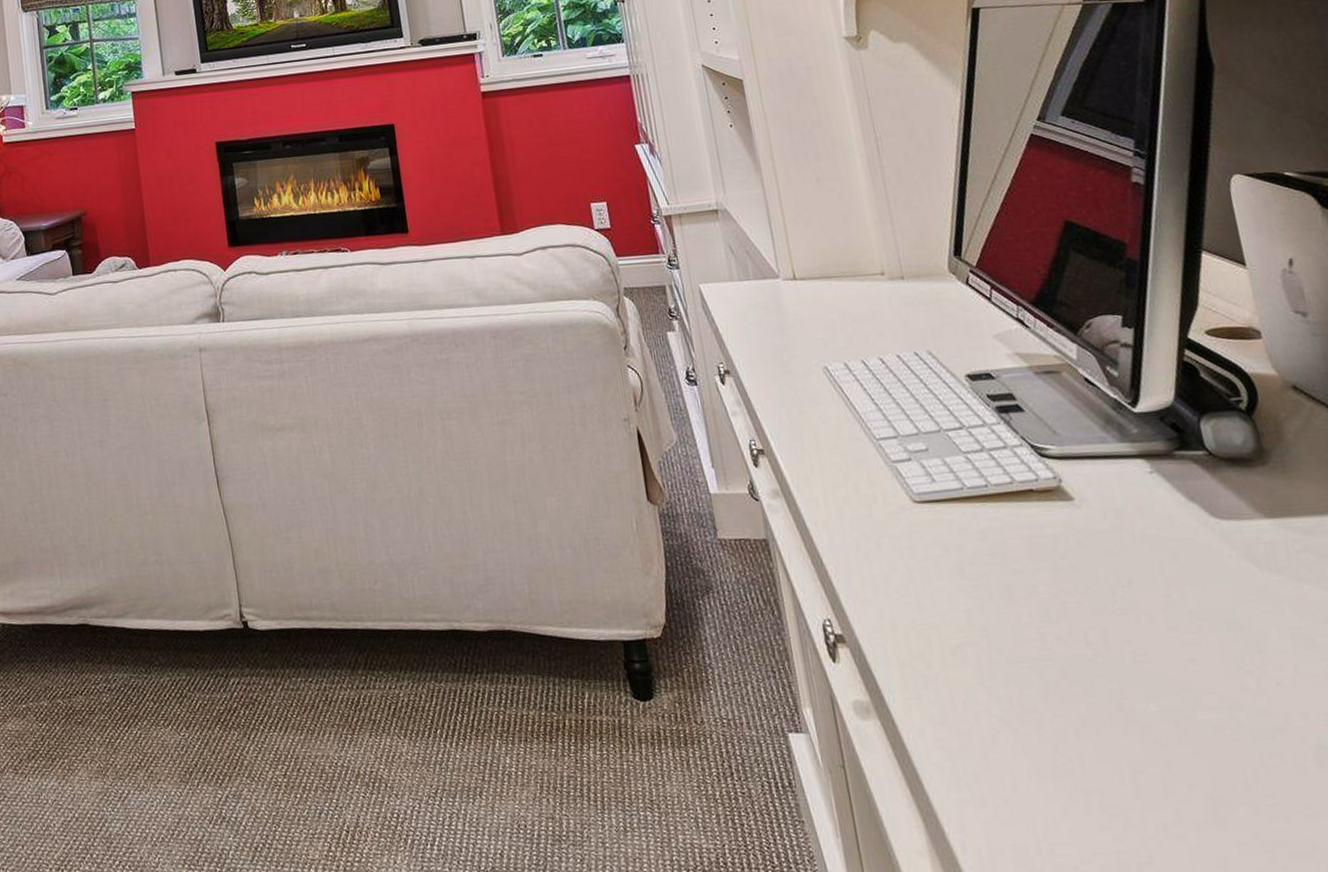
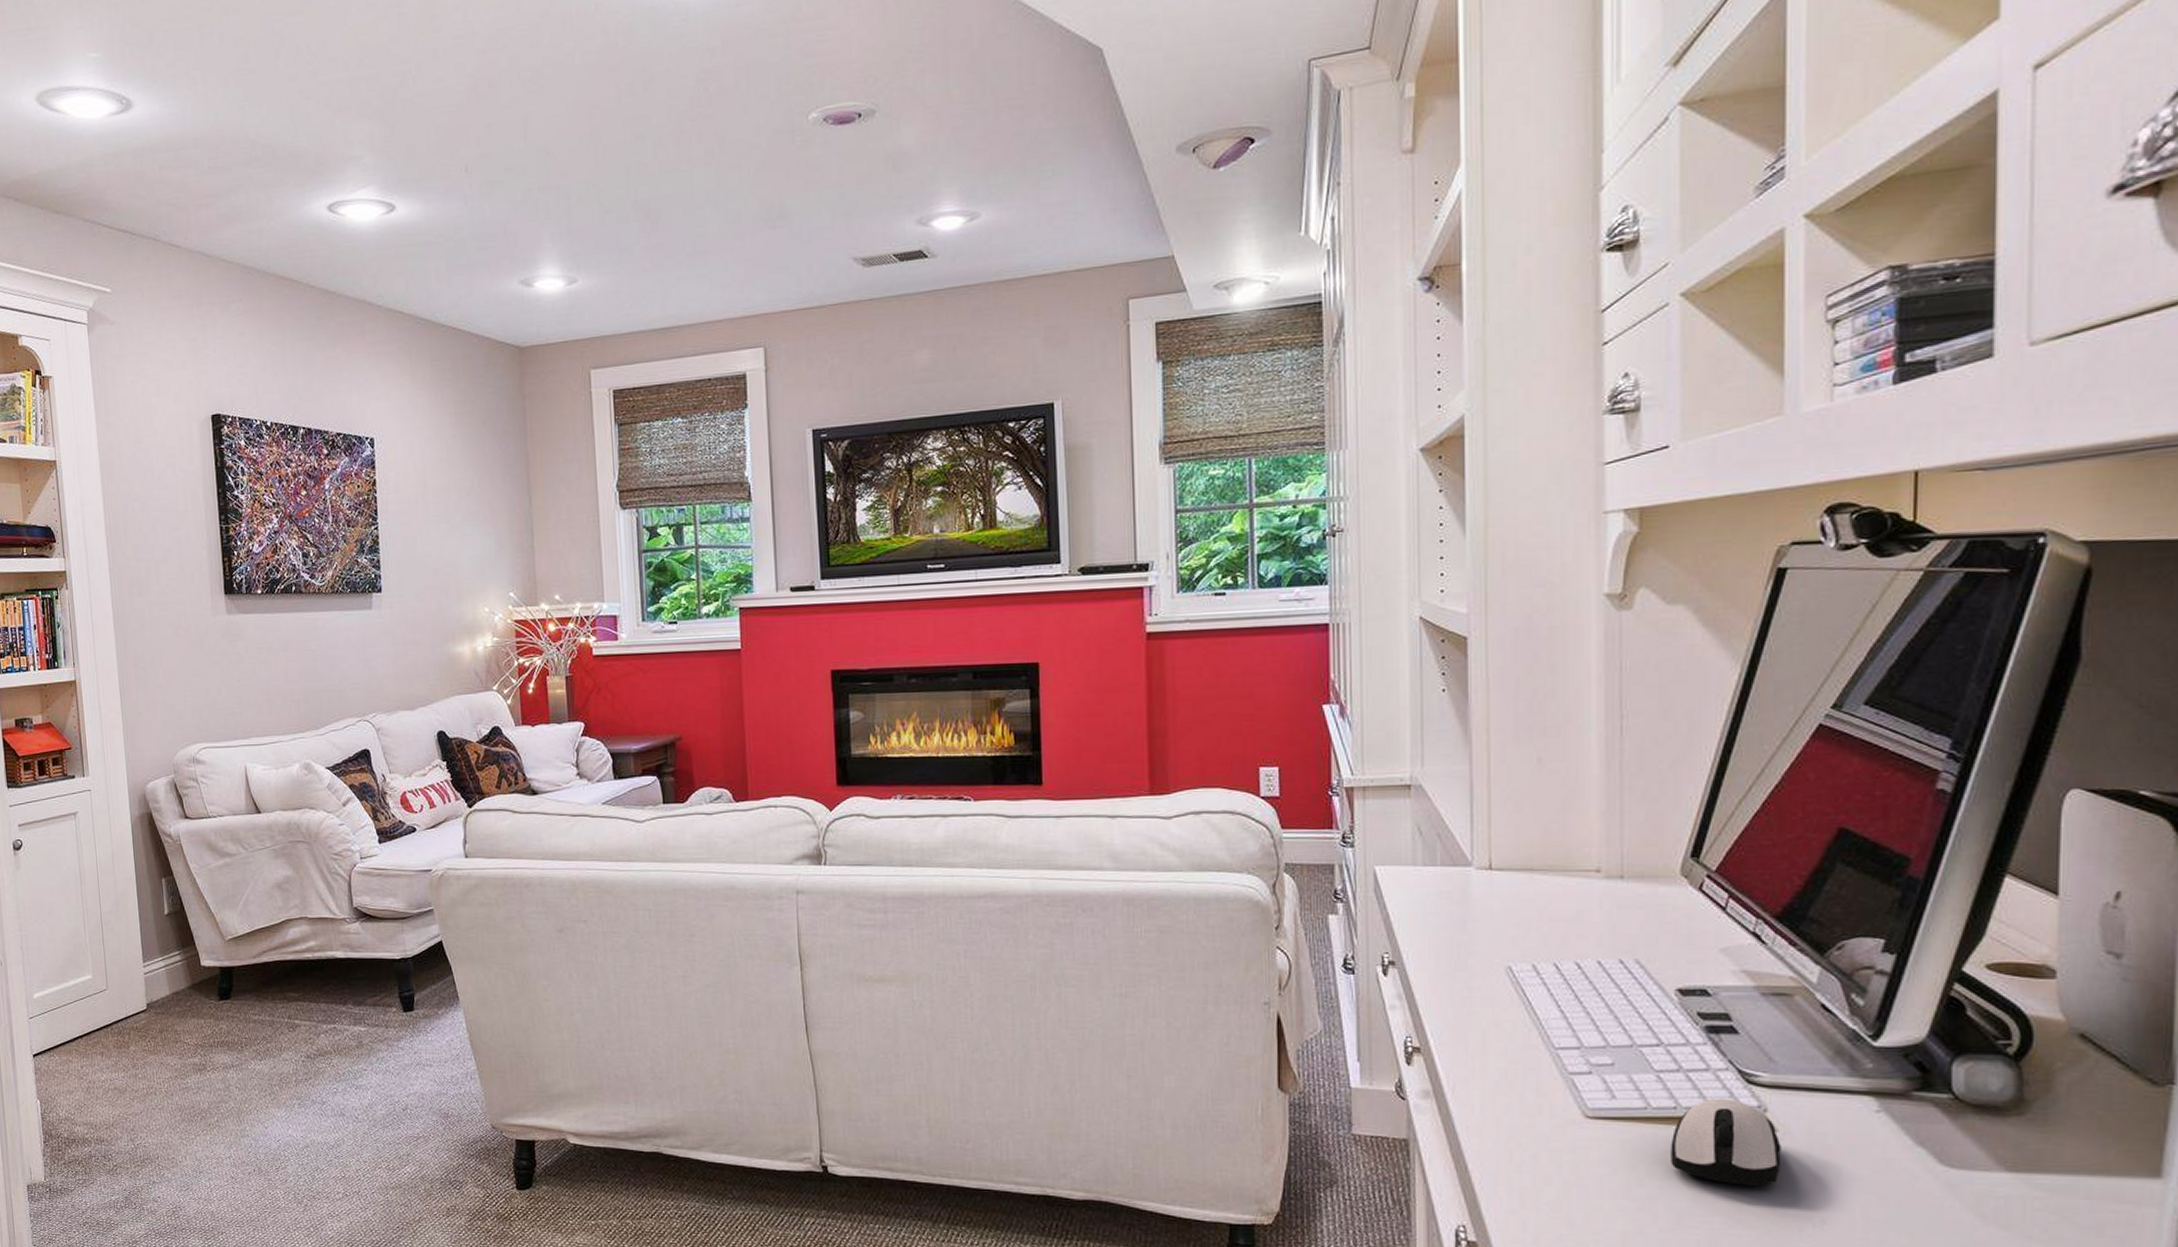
computer mouse: none [989,472,1085,555] -> present [1671,1098,1781,1186]

